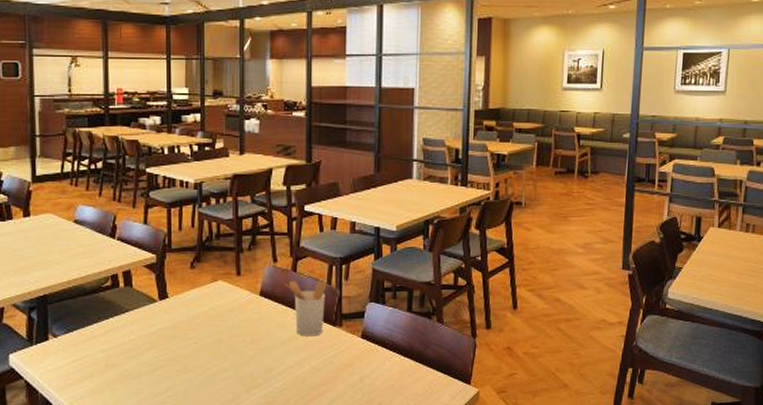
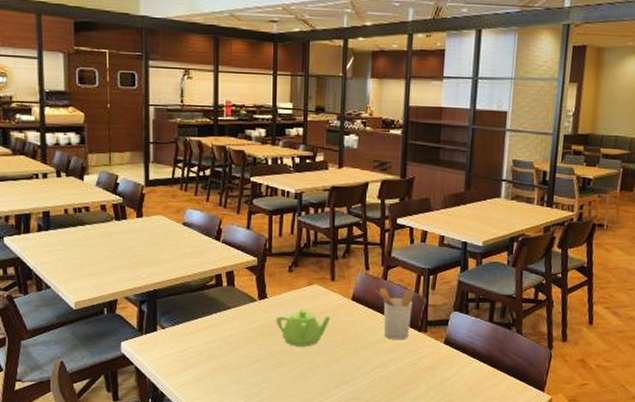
teapot: none [178,307,238,349] -> present [276,308,331,347]

